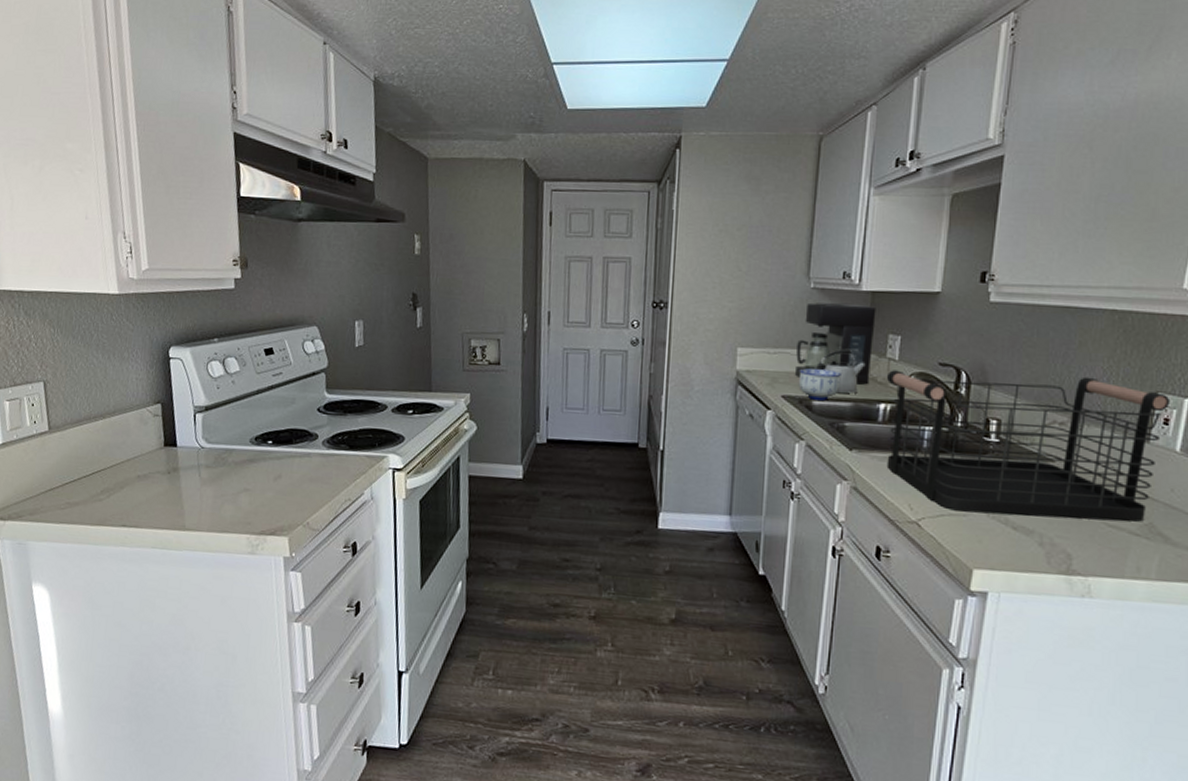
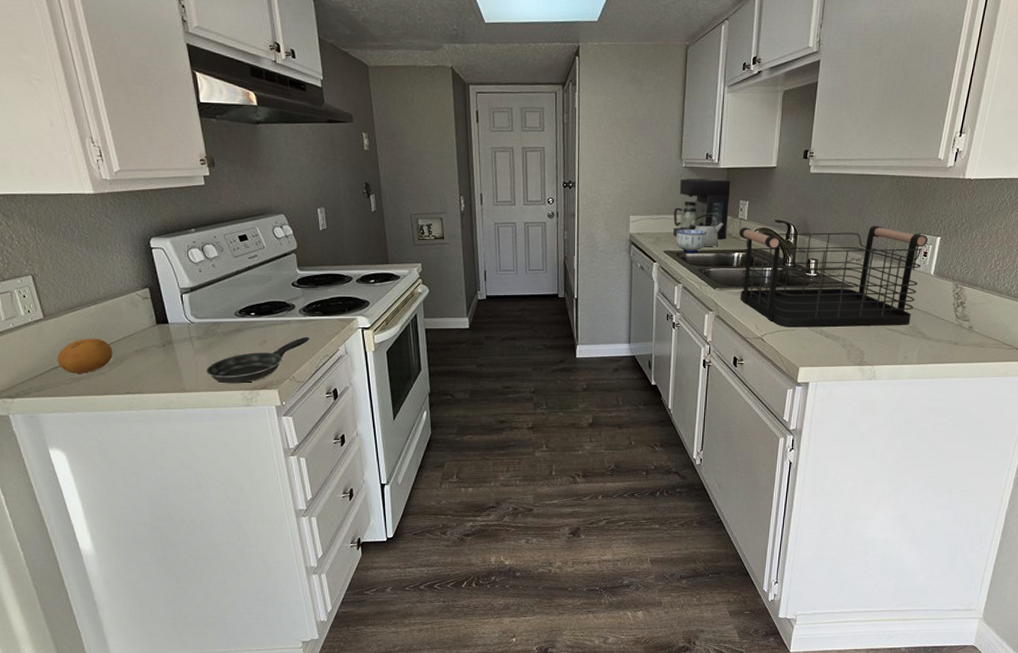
fruit: none [55,457,115,499] -> present [57,338,113,374]
frying pan: none [210,474,331,526] -> present [206,336,310,384]

